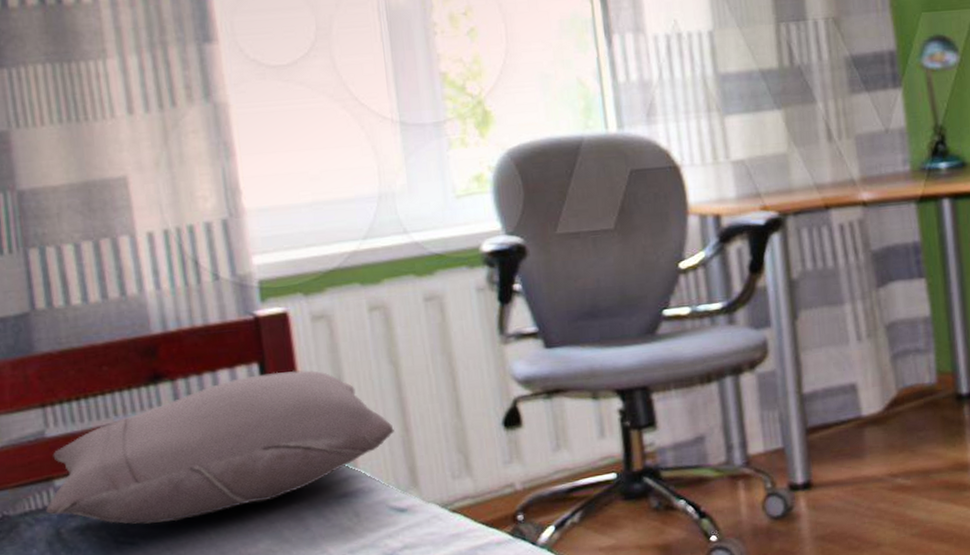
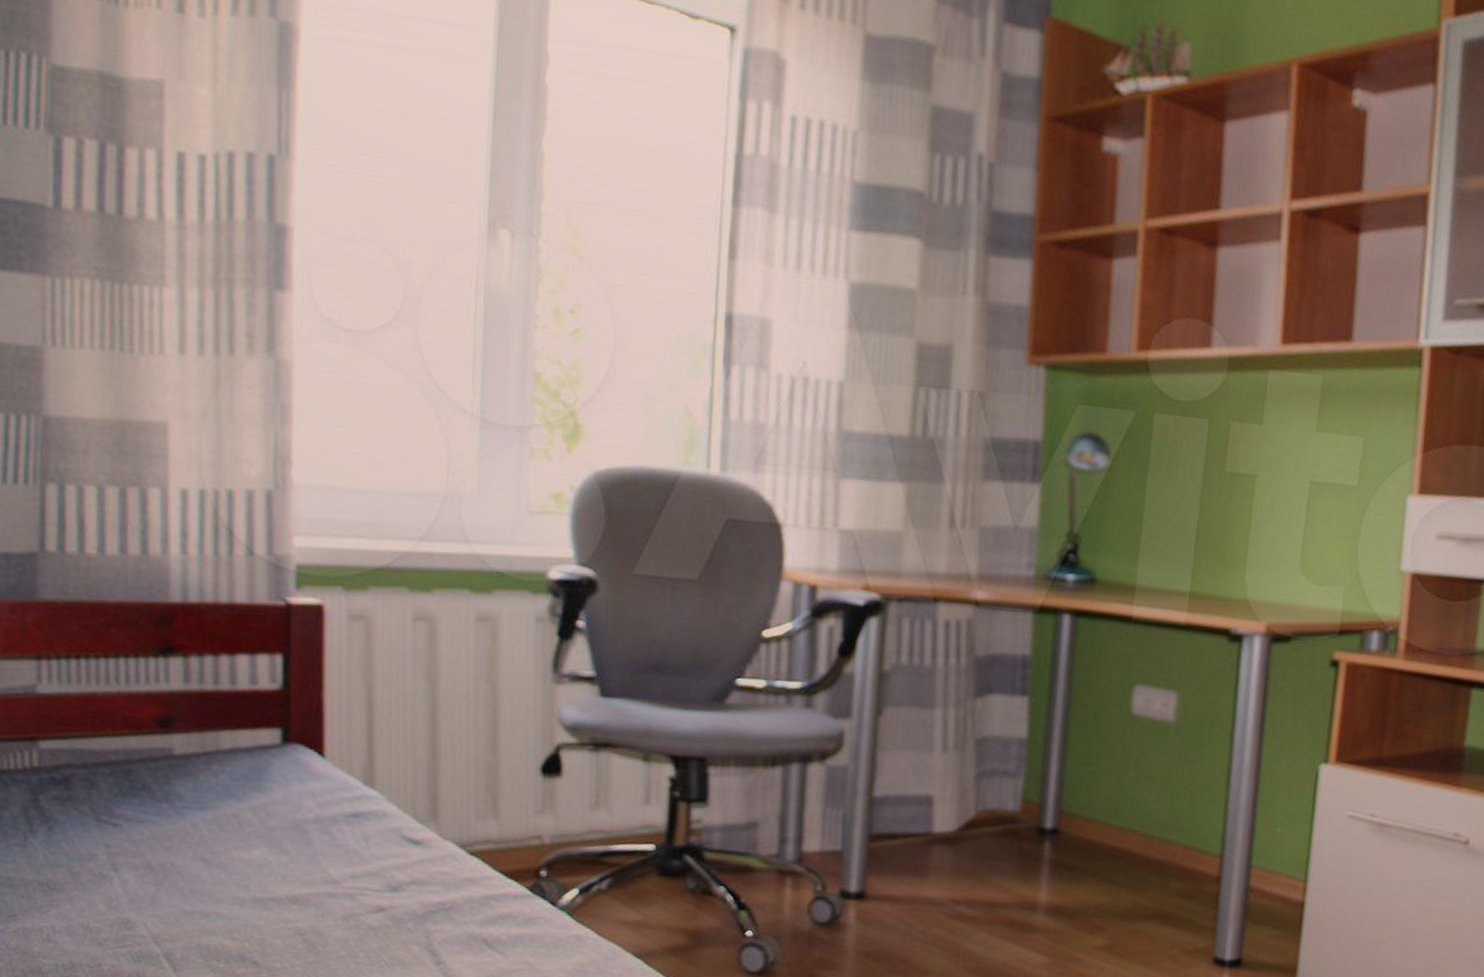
pillow: present [46,370,394,525] -> none [26,666,421,809]

